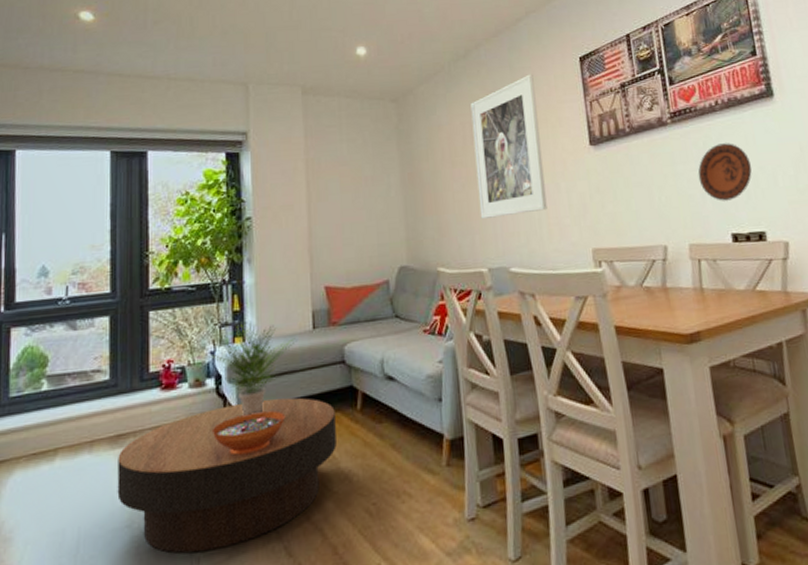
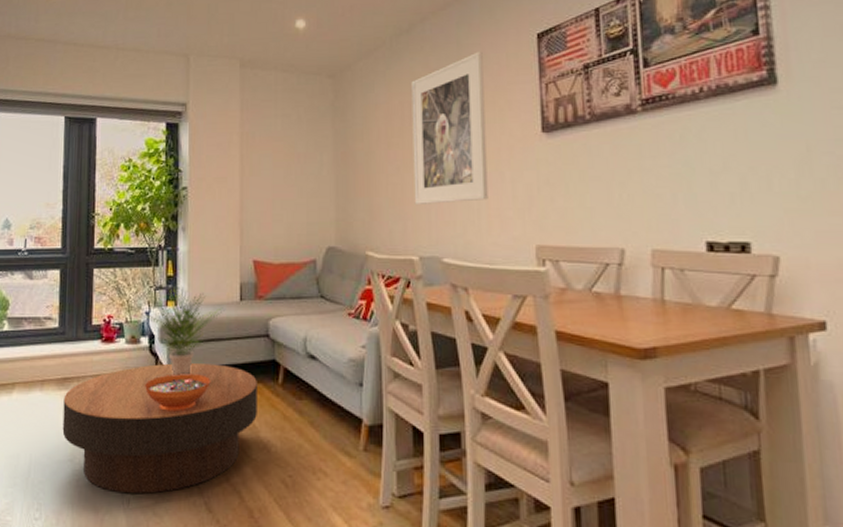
decorative plate: present [698,143,752,201] -> none [670,137,739,204]

